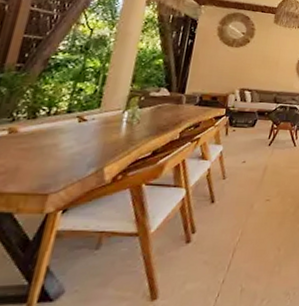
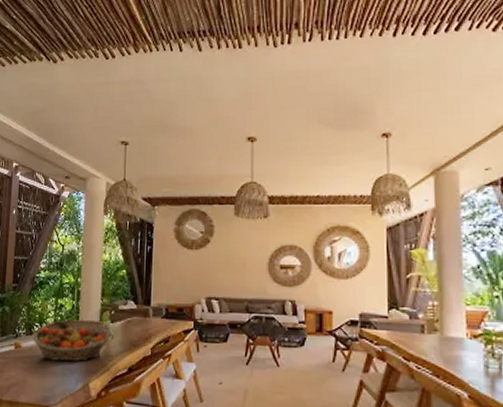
fruit basket: none [35,104,140,147] -> present [32,319,112,362]

